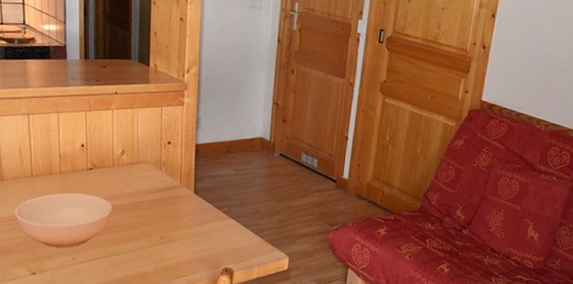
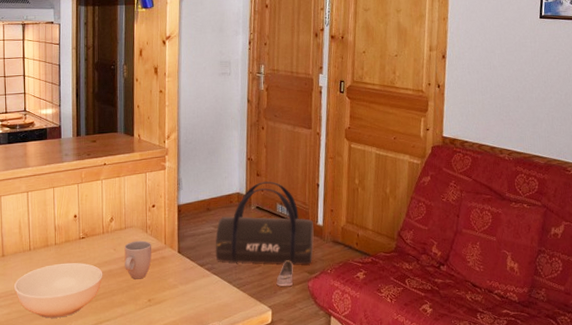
mug: none [136,177,165,216] -> present [124,240,152,280]
duffel bag: none [234,129,338,216] -> present [215,181,314,264]
shoe: none [295,211,315,237] -> present [276,260,294,287]

